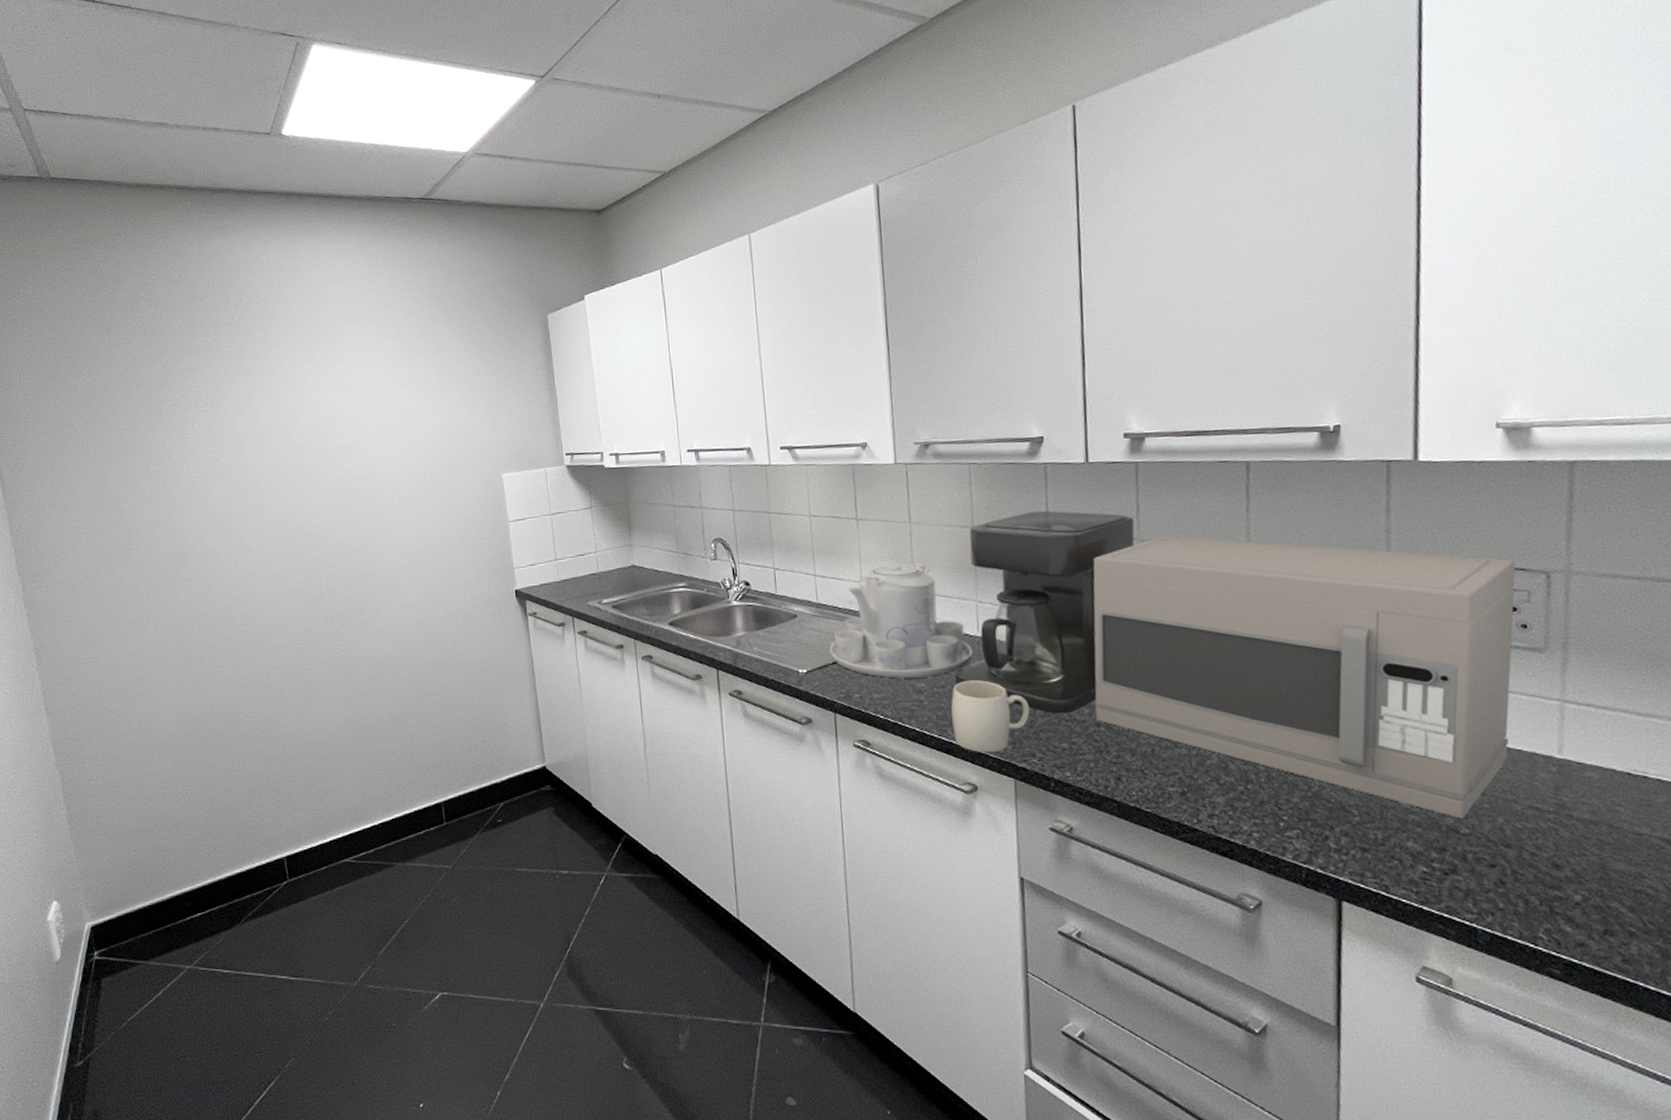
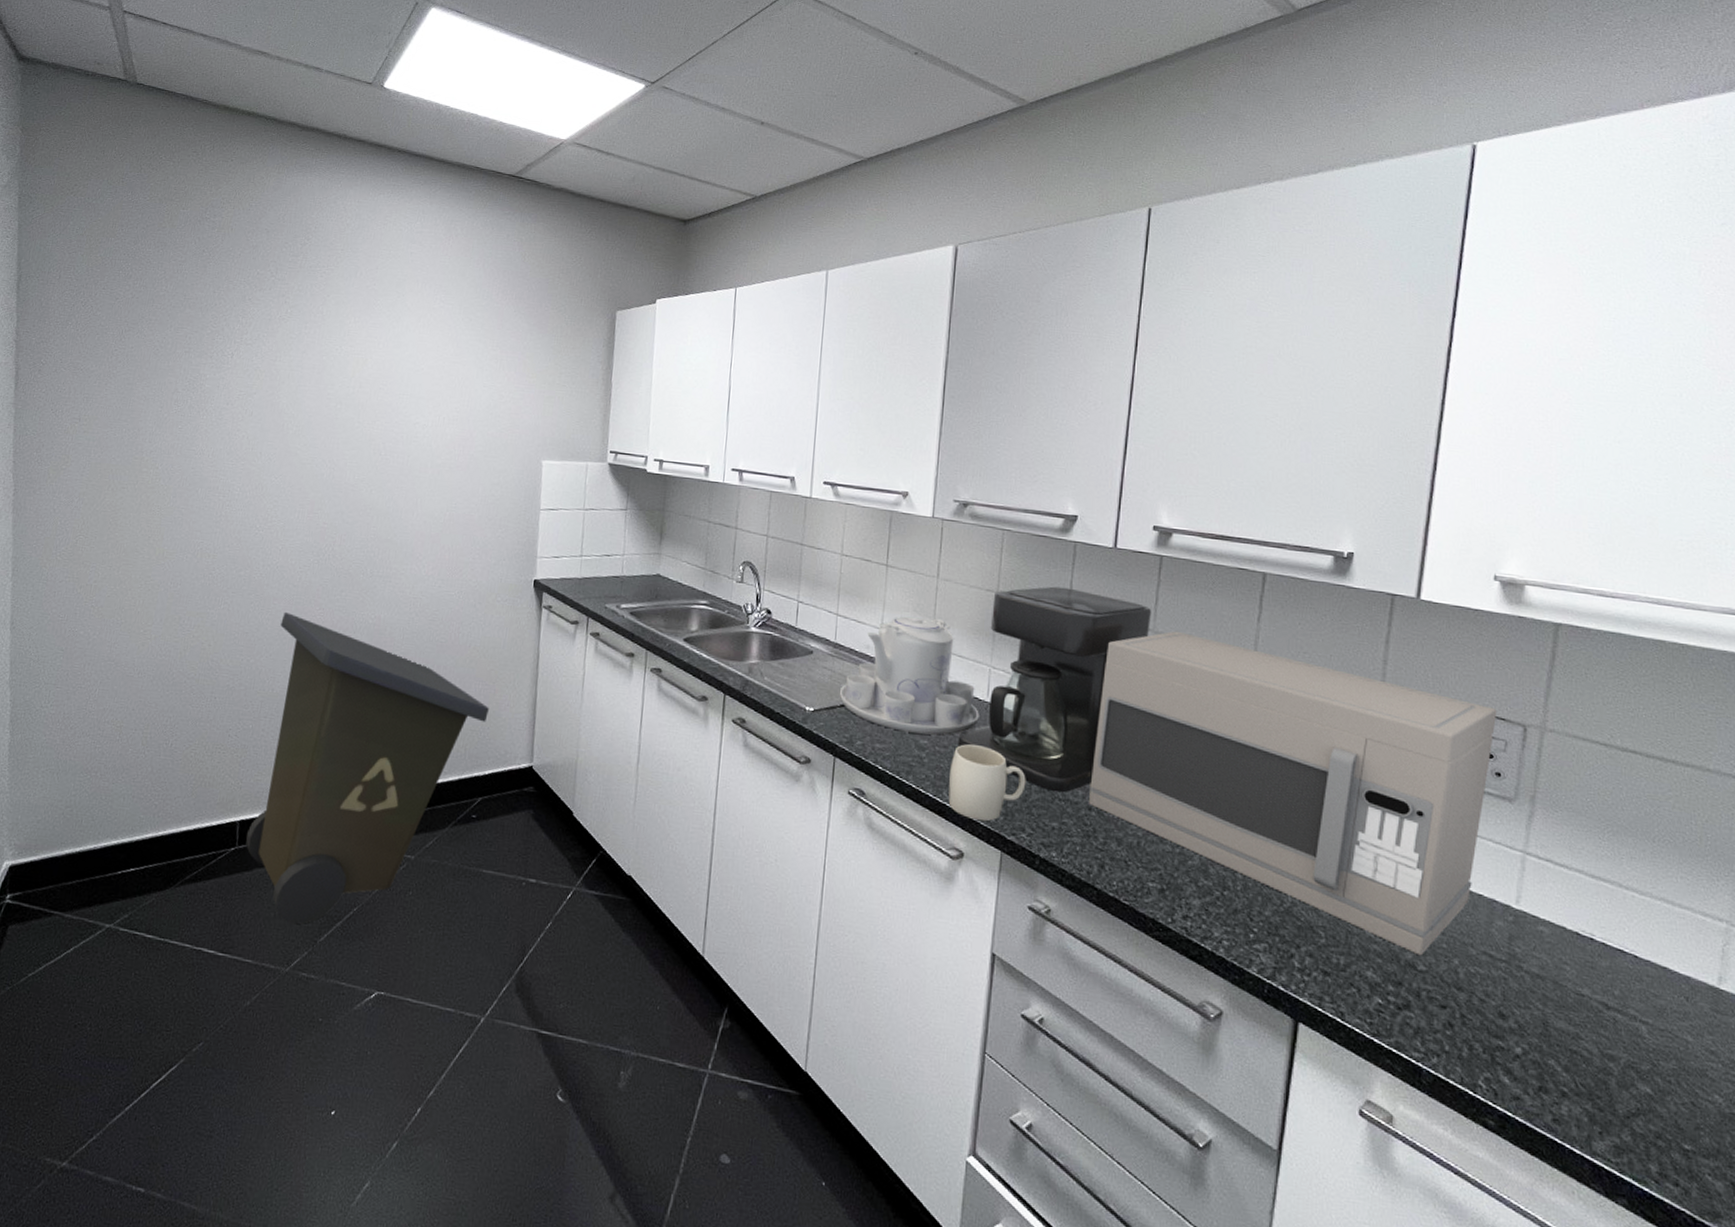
recycling bin: none [287,658,495,943] -> present [245,611,489,925]

